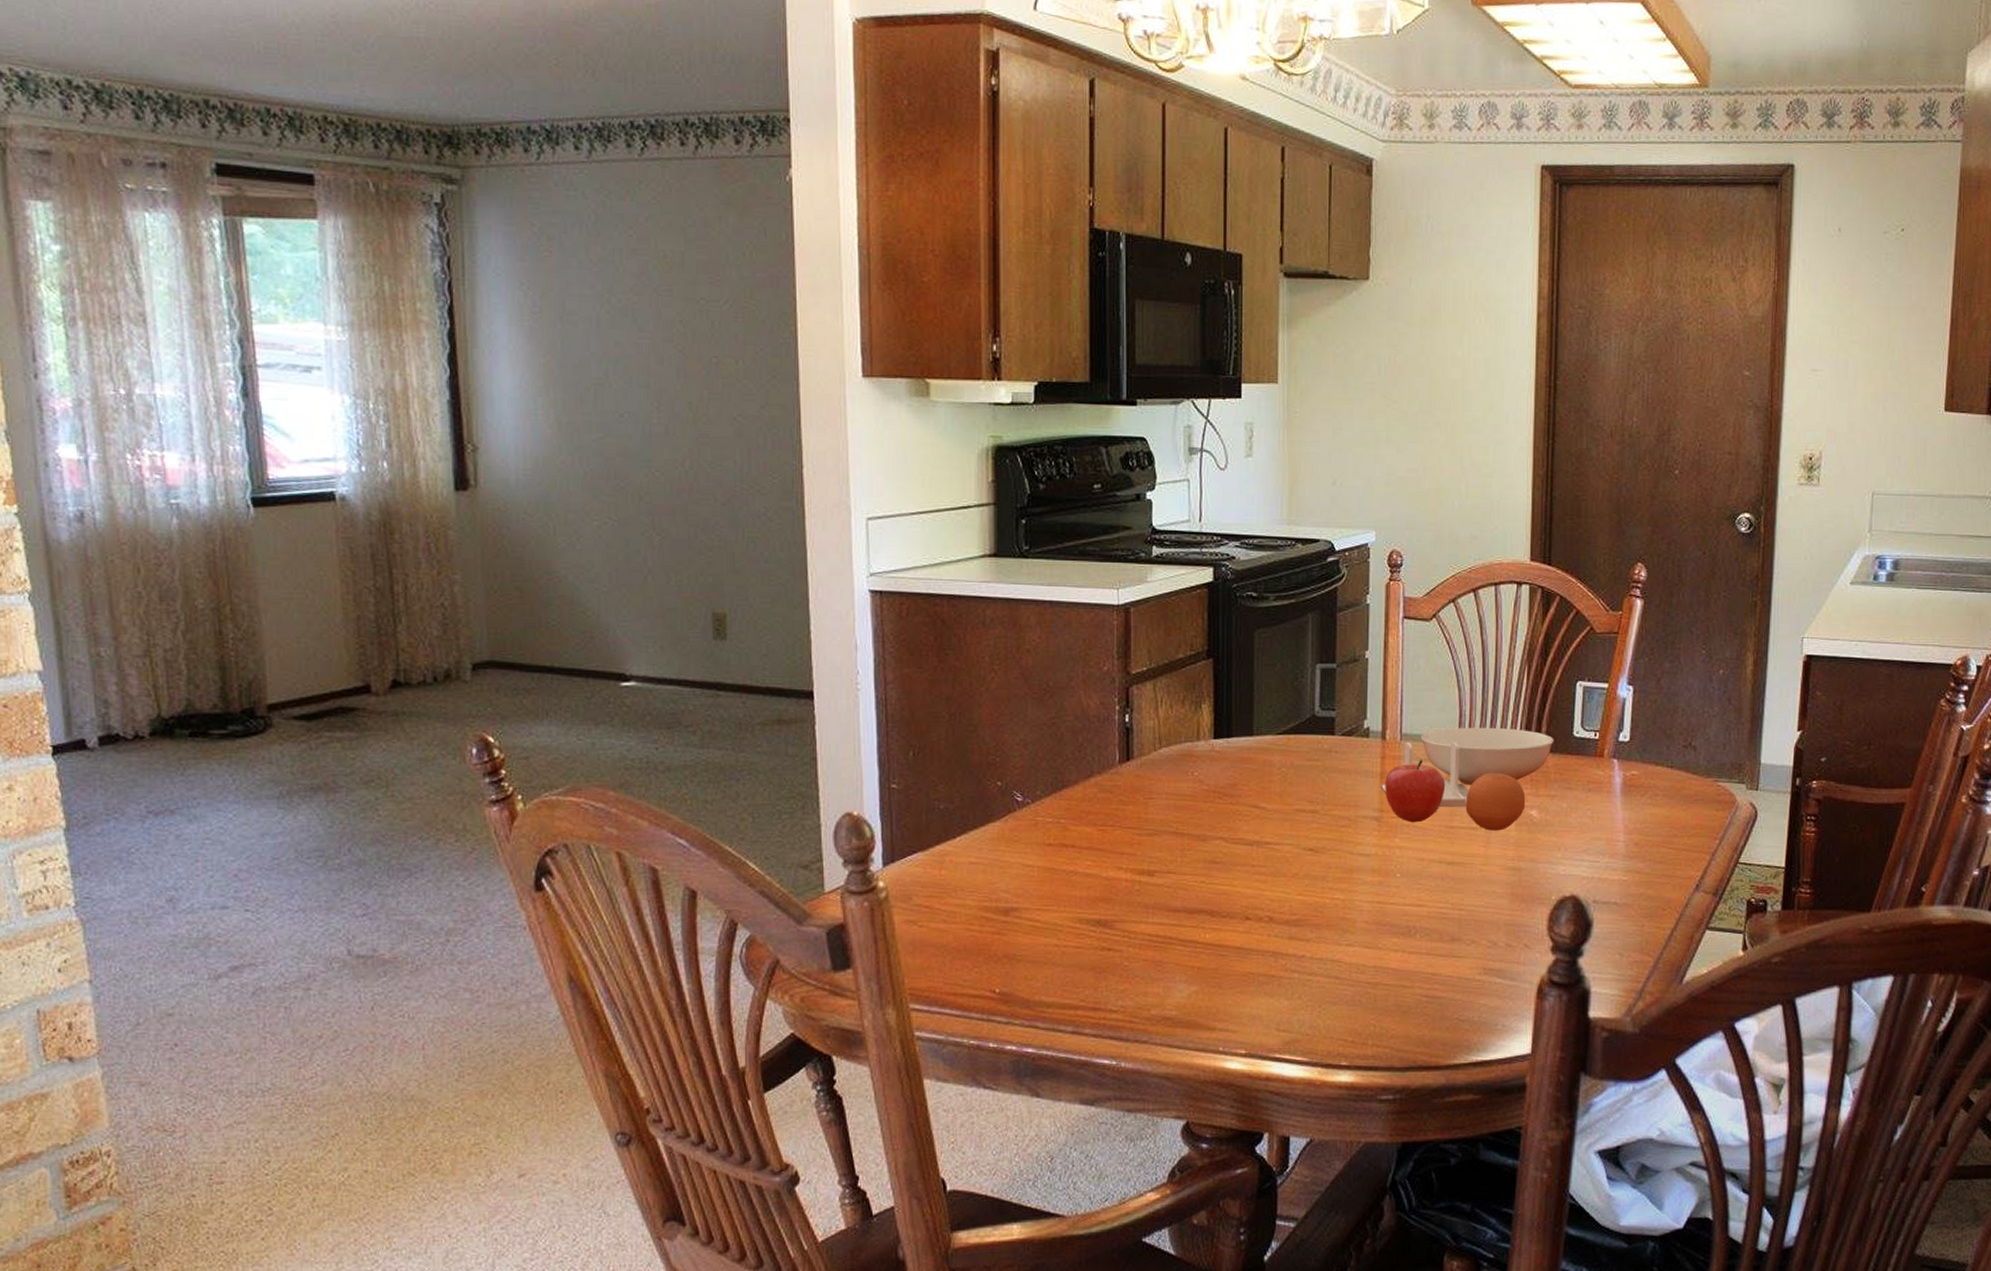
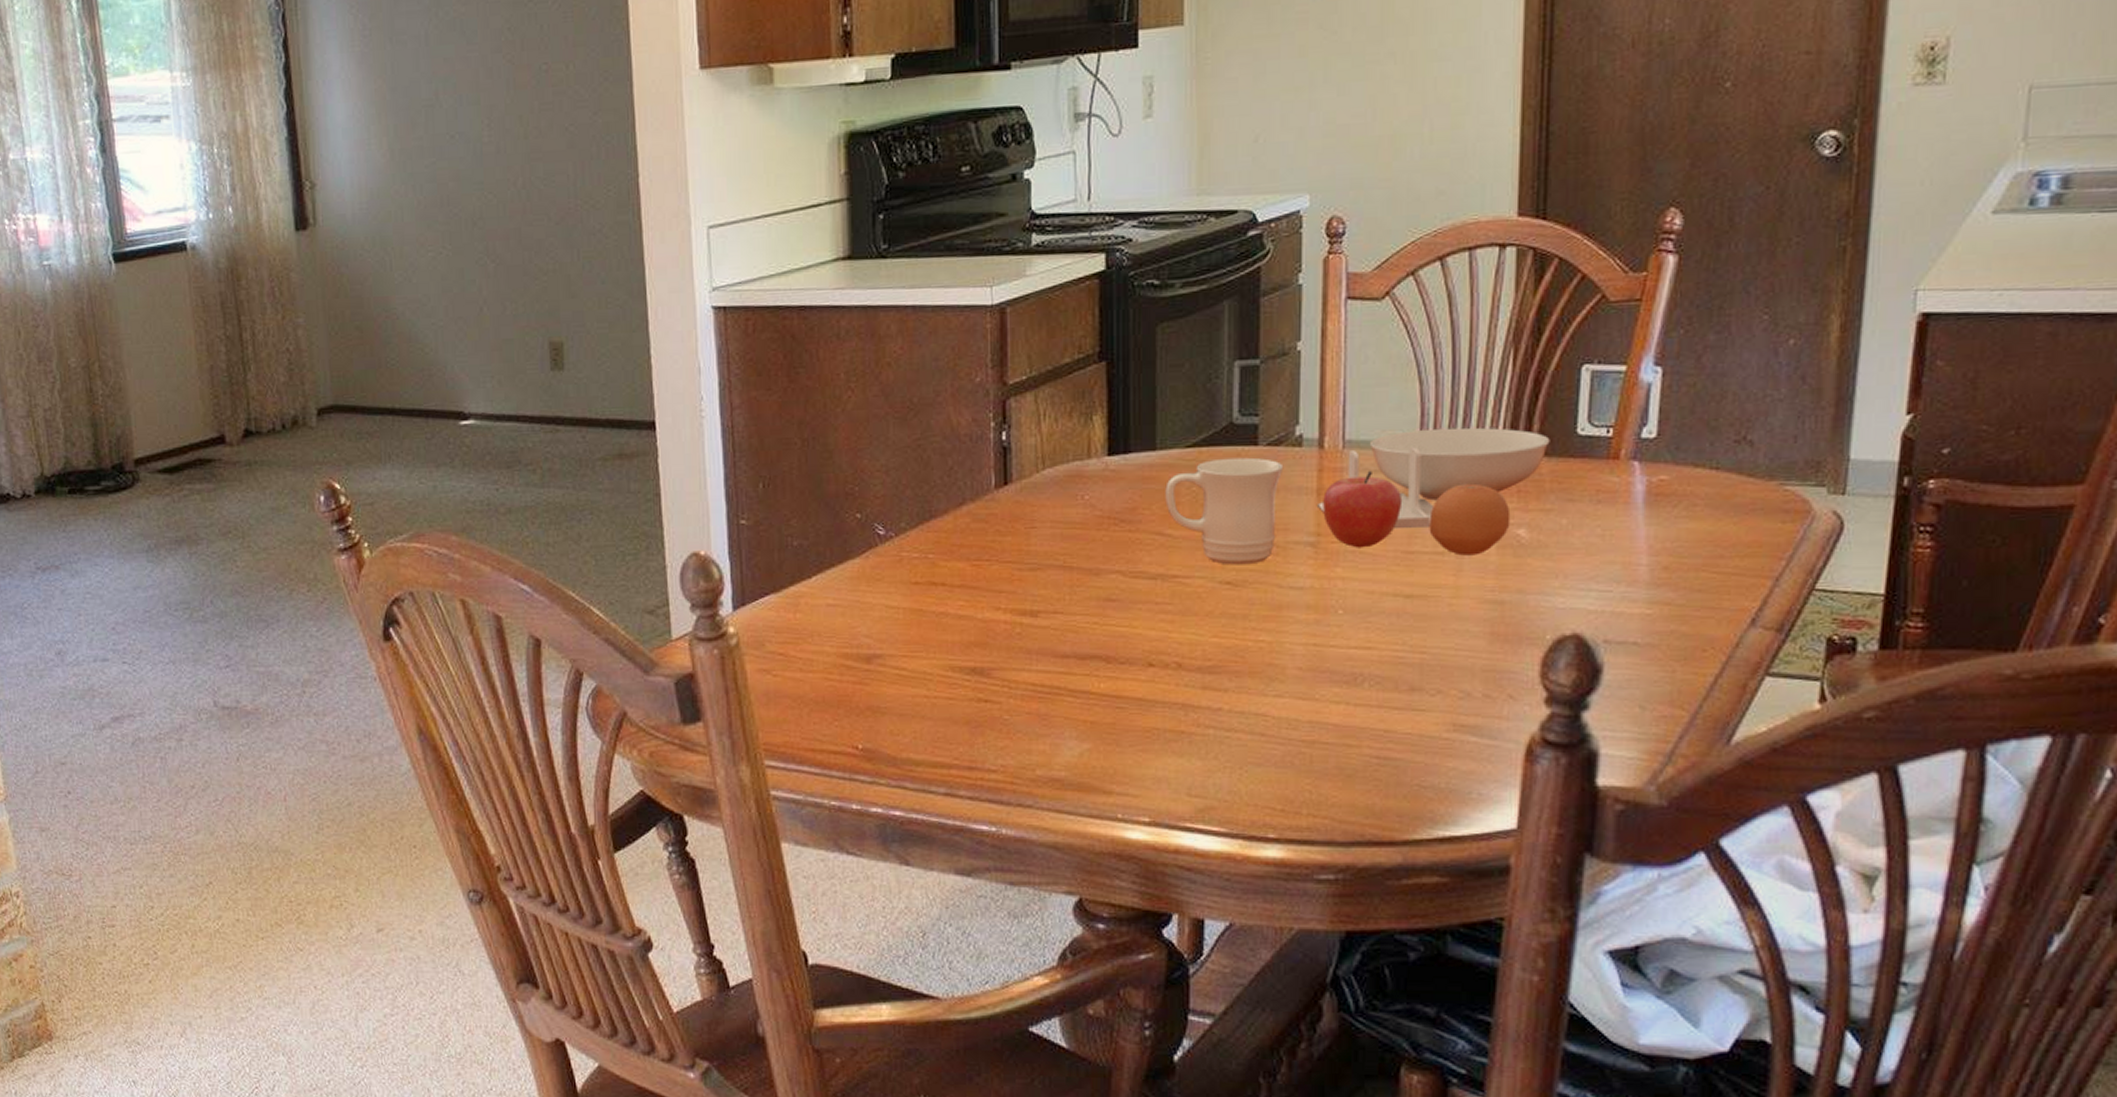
mug: none [1260,744,1355,835] -> present [1165,457,1284,565]

